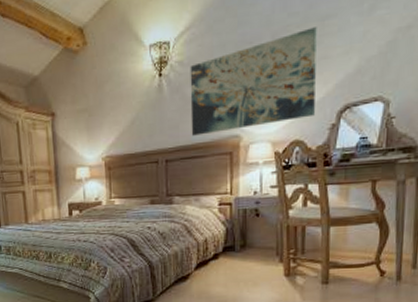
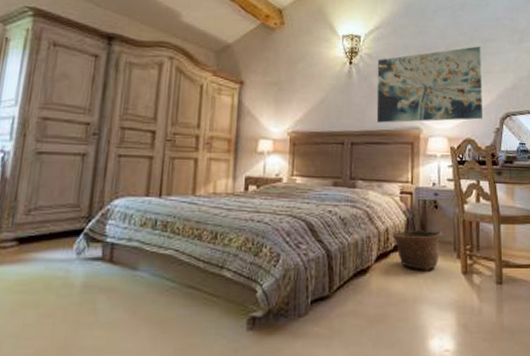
basket: none [211,238,265,276] -> present [392,230,443,272]

